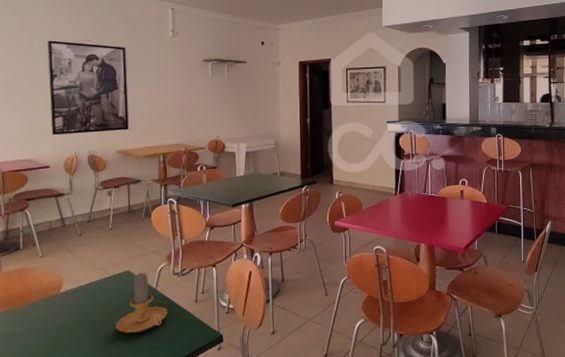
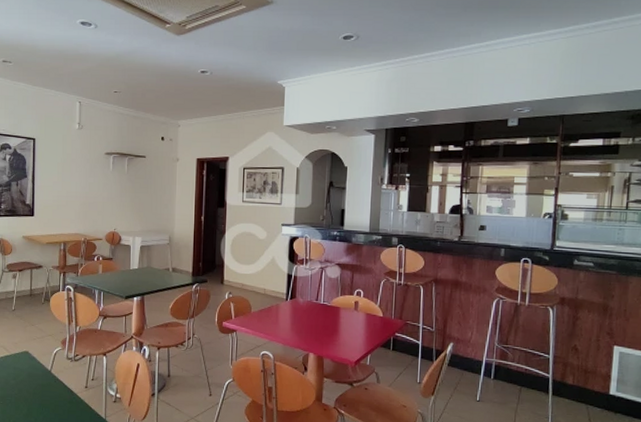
candle: present [116,272,168,333] -> none [13,353,60,411]

